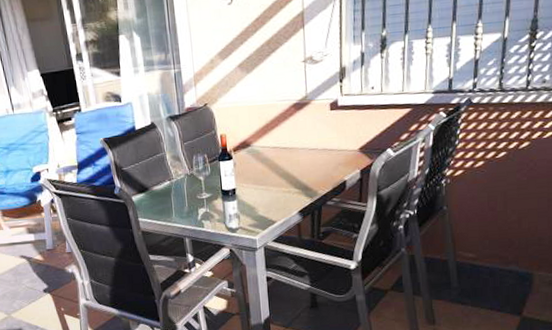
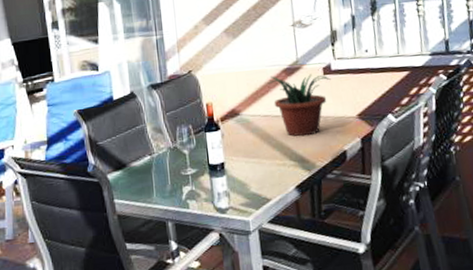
potted plant: none [277,109,337,167] -> present [267,74,331,137]

